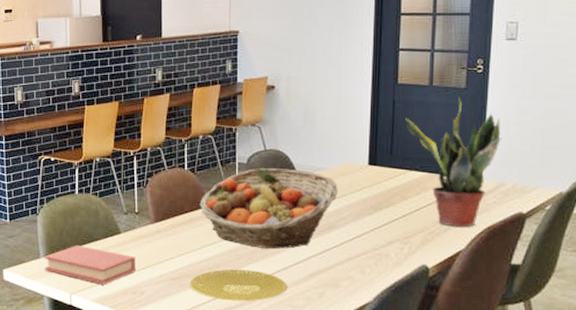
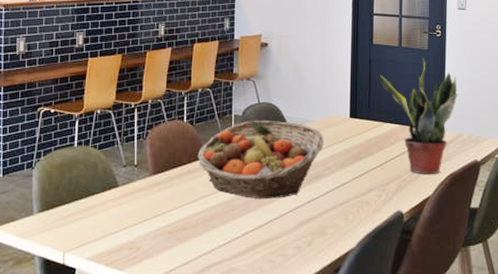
book: present [44,245,135,284] -> none [37,199,133,240]
plate: present [189,269,287,302] -> none [186,221,279,253]

